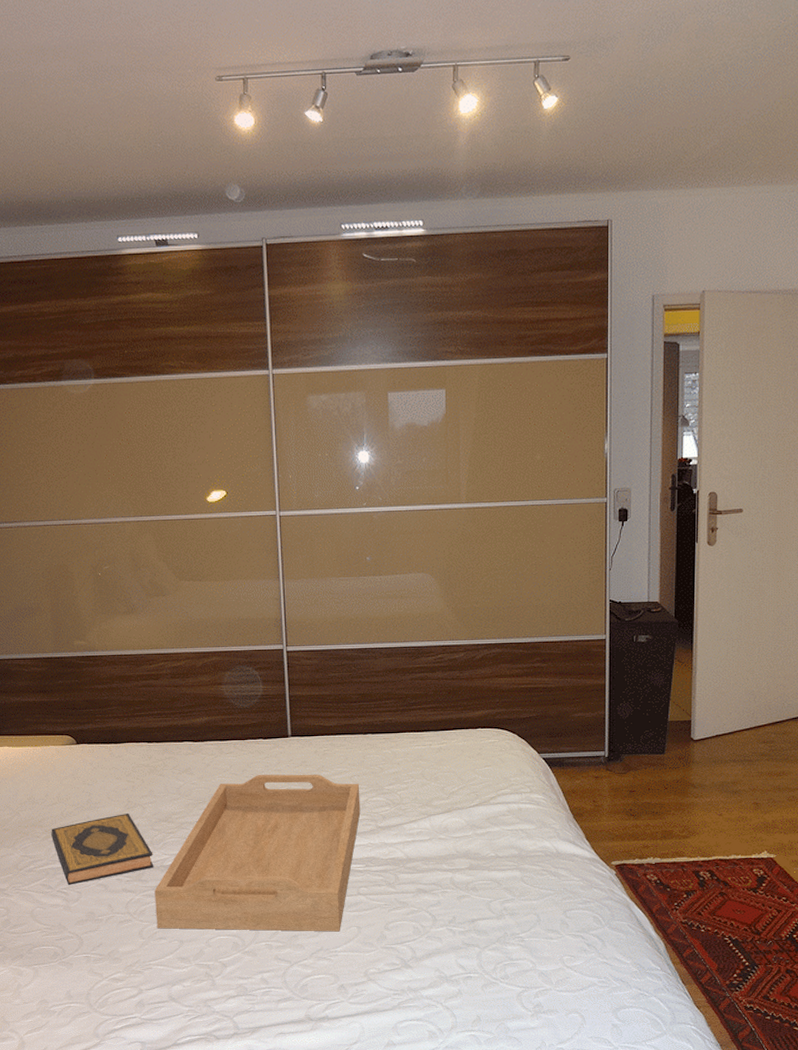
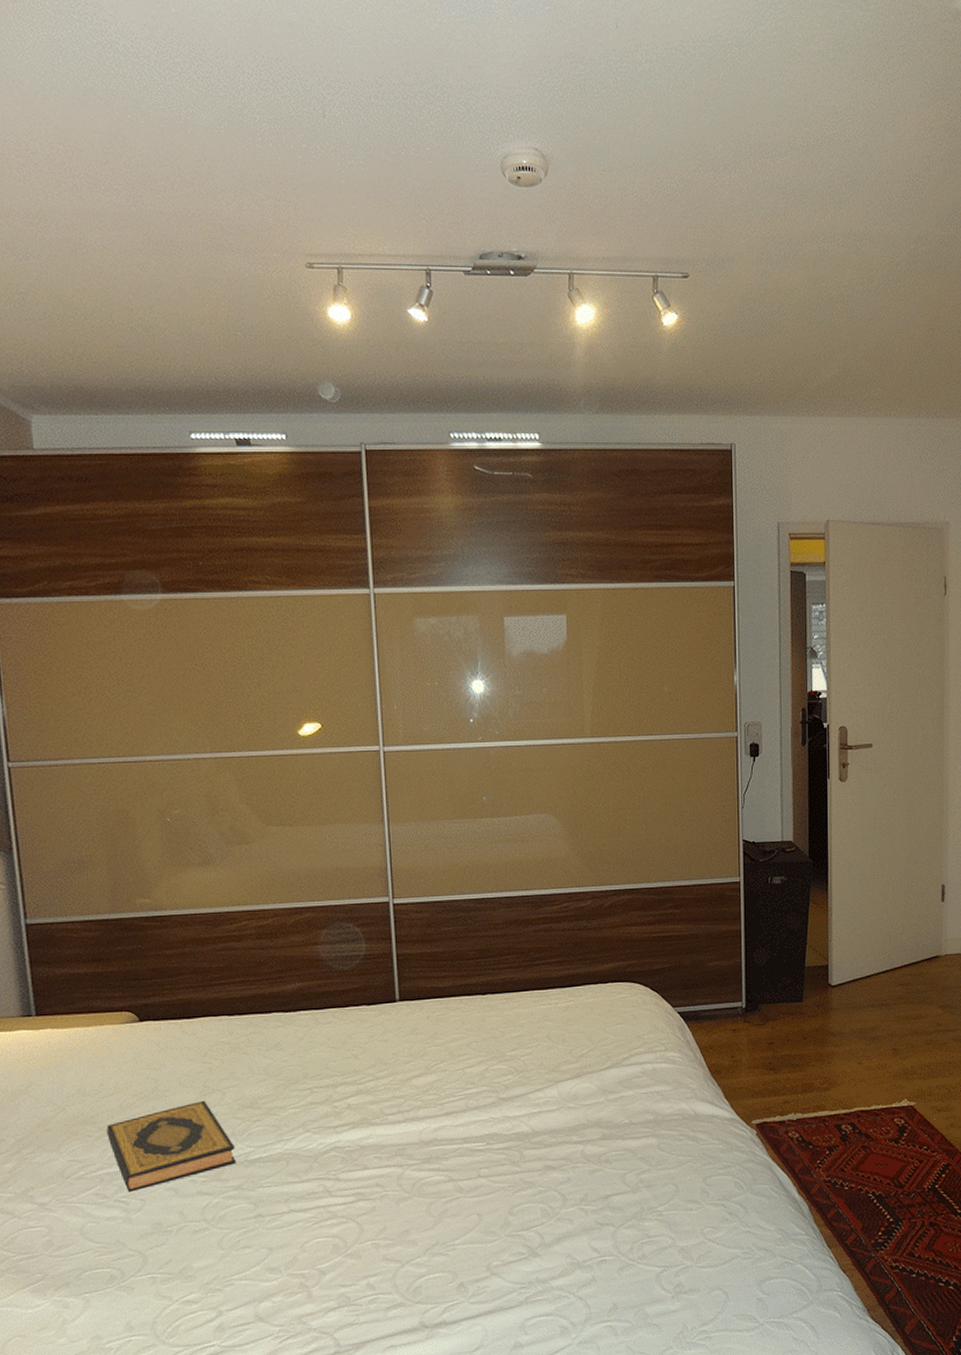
serving tray: present [154,774,361,932] -> none [237,1042,480,1236]

